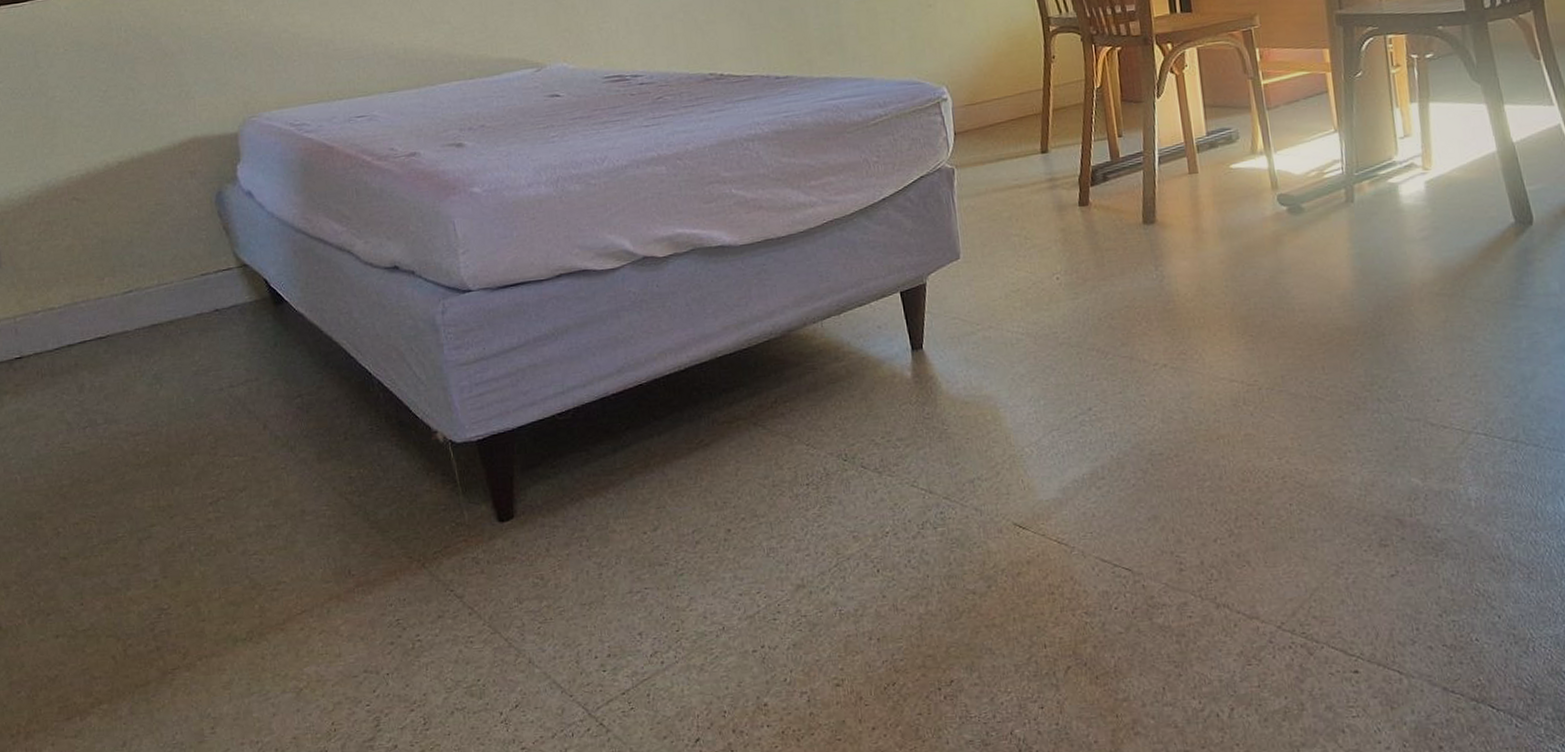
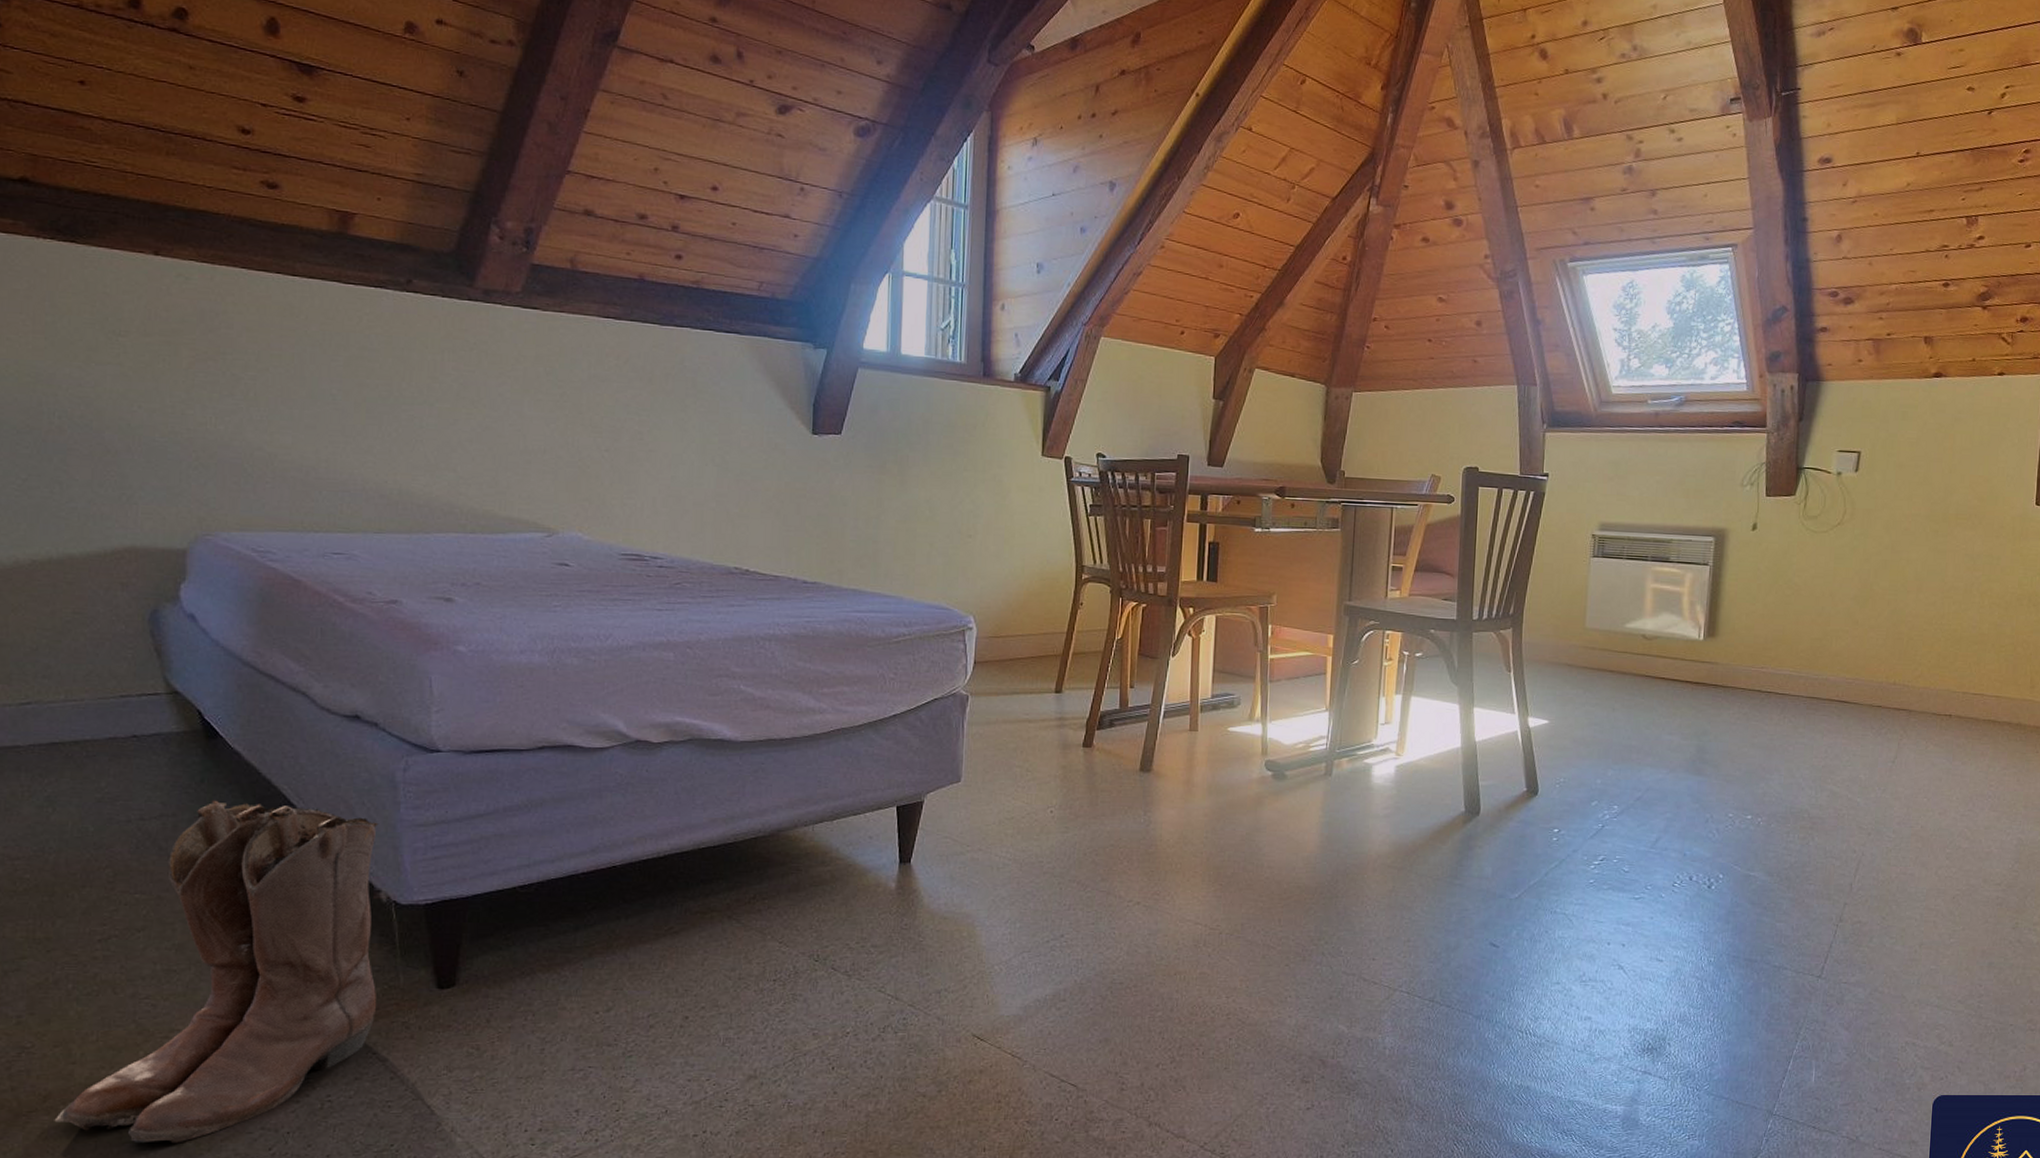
boots: none [194,358,448,693] -> present [54,800,379,1144]

